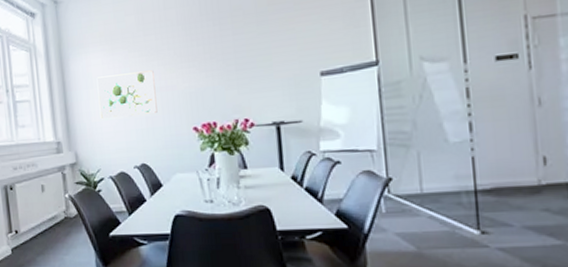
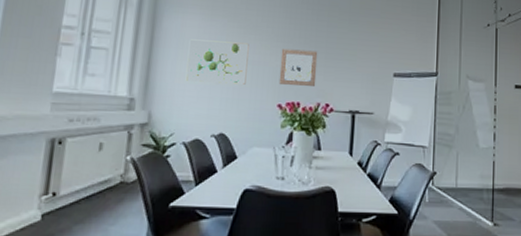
wall art: none [187,64,231,106] -> present [278,48,318,86]

